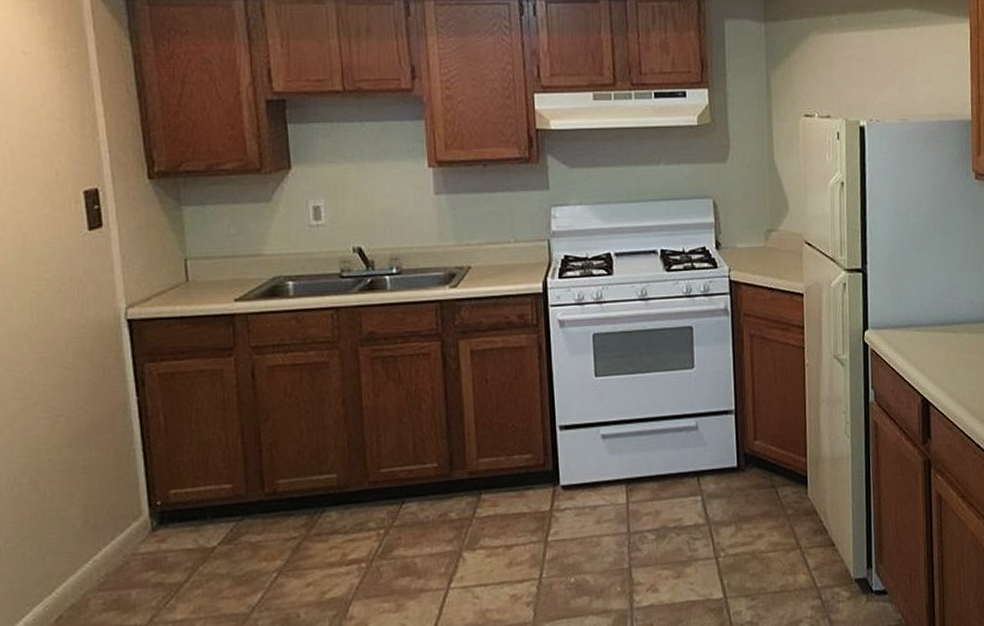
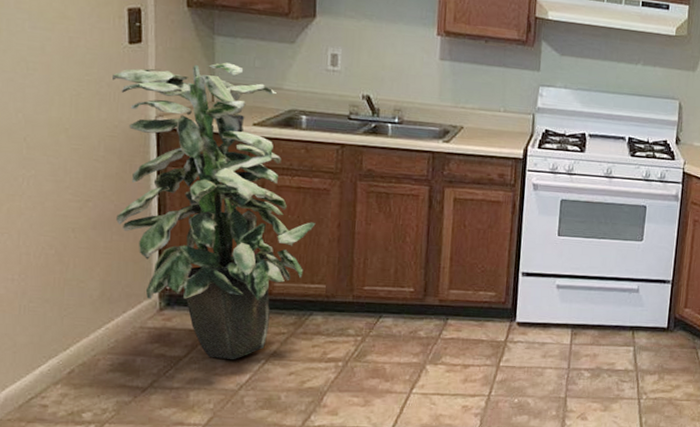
indoor plant: none [74,234,317,579] -> present [113,62,316,359]

